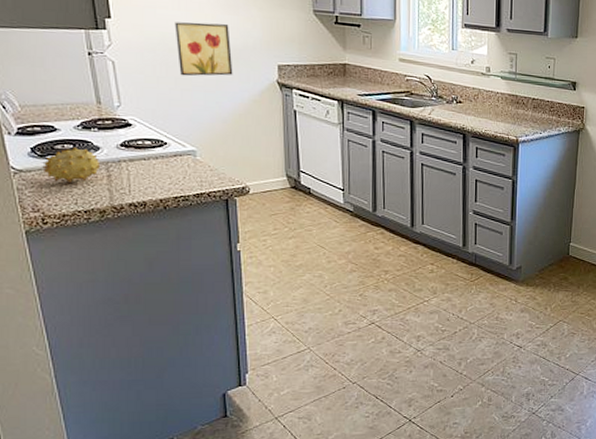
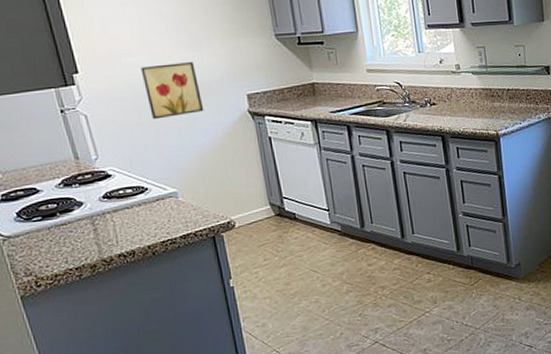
fruit: present [42,146,101,183] -> none [29,205,87,243]

